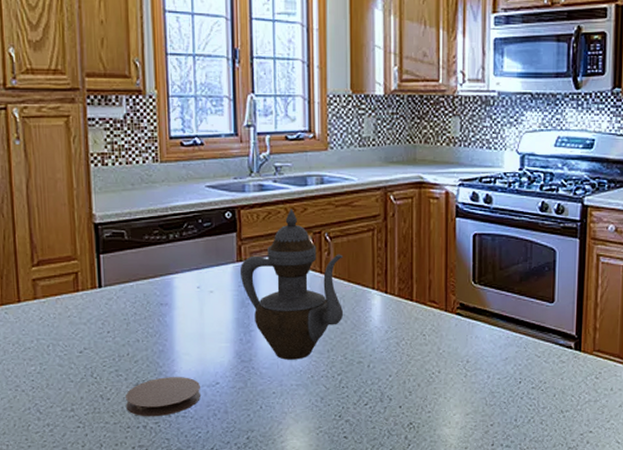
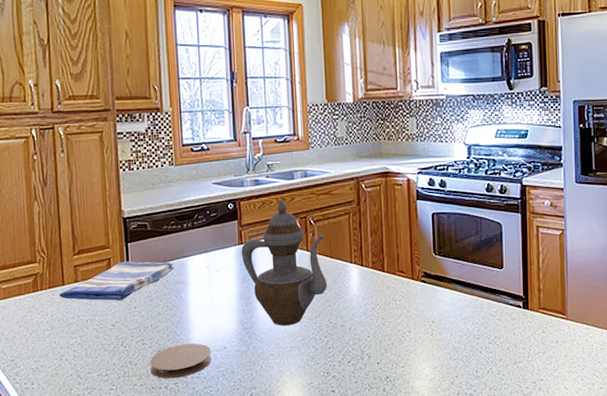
dish towel: none [14,276,158,323] -> present [59,261,175,301]

